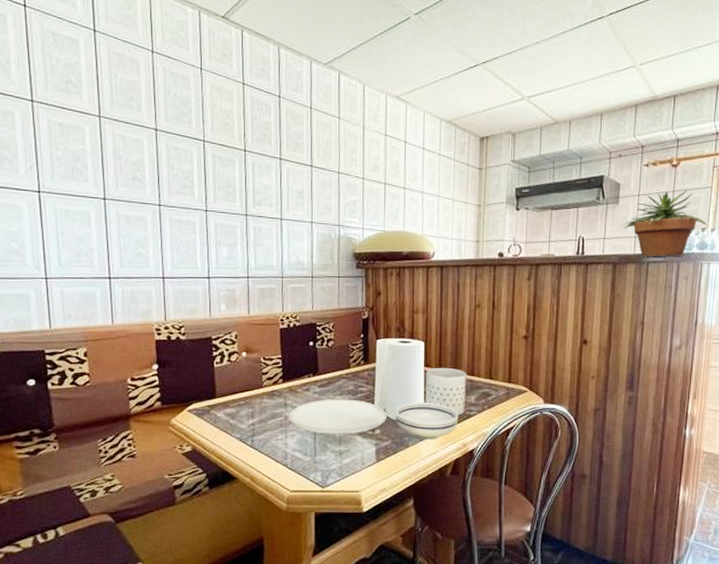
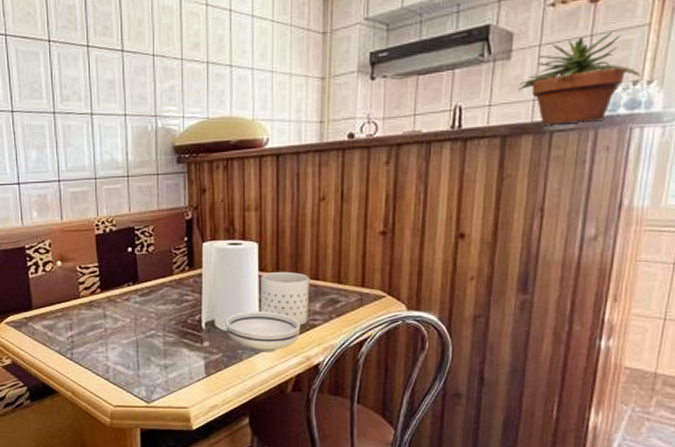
plate: present [289,399,388,435] -> none [109,309,218,348]

